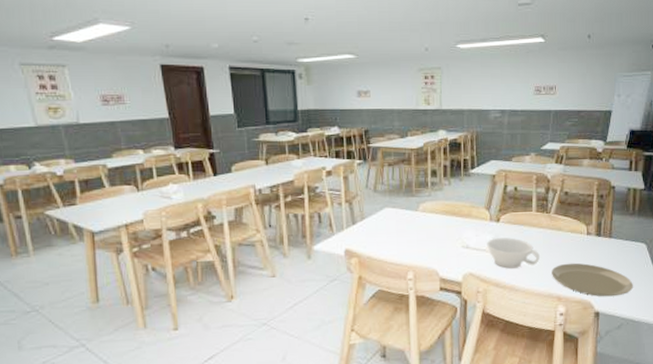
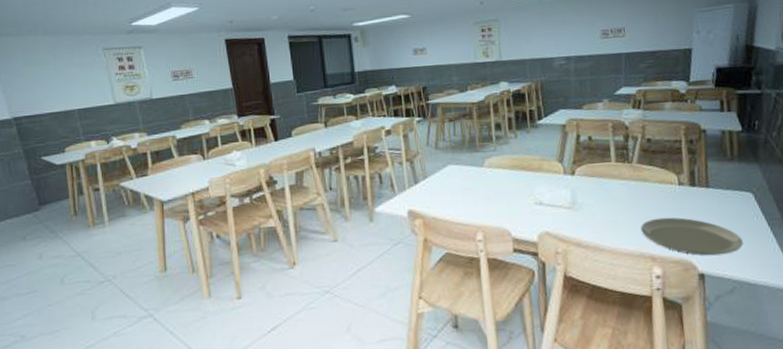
cup: present [487,237,540,269] -> none [562,191,625,226]

